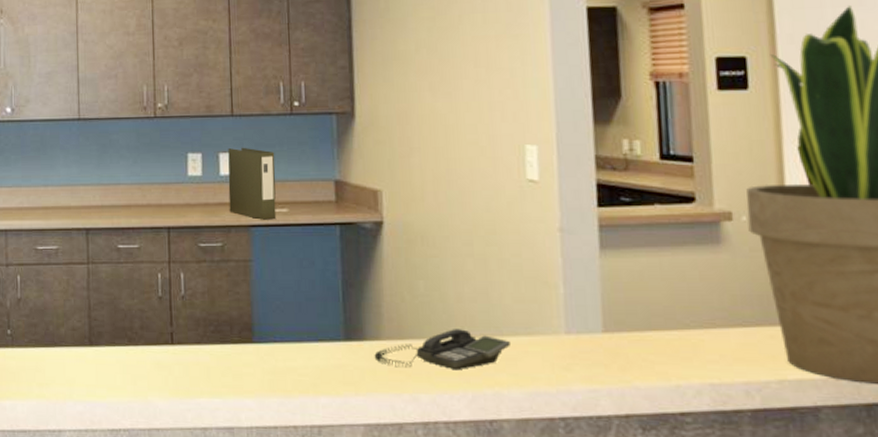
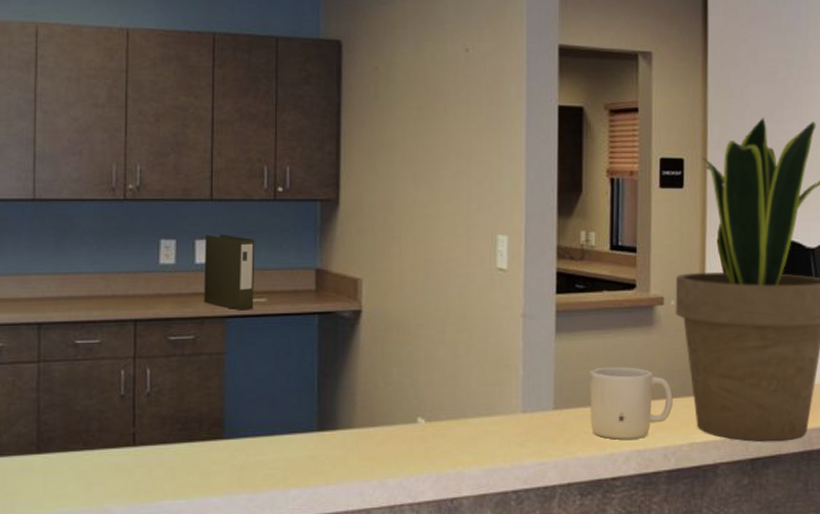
telephone: present [374,329,512,371] -> none [346,413,474,454]
mug: none [644,288,754,371] -> present [590,366,673,440]

